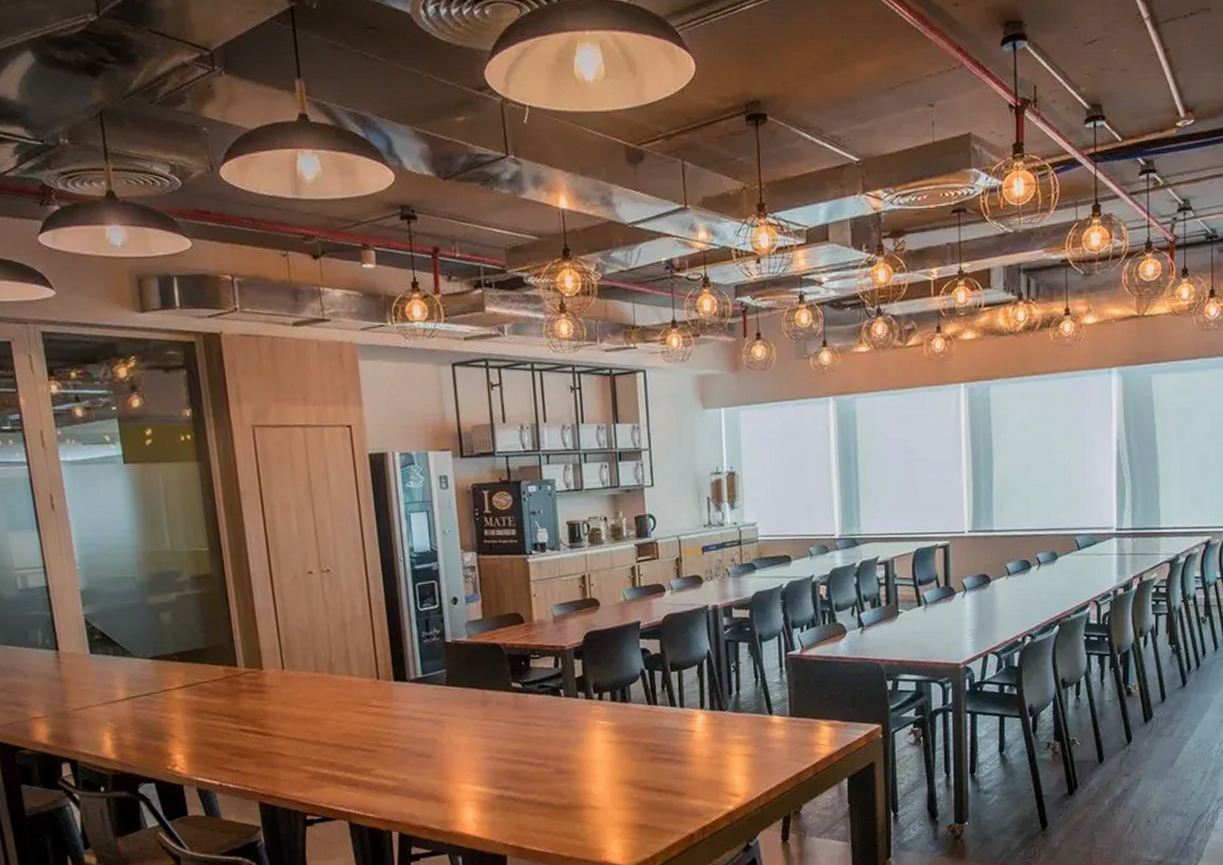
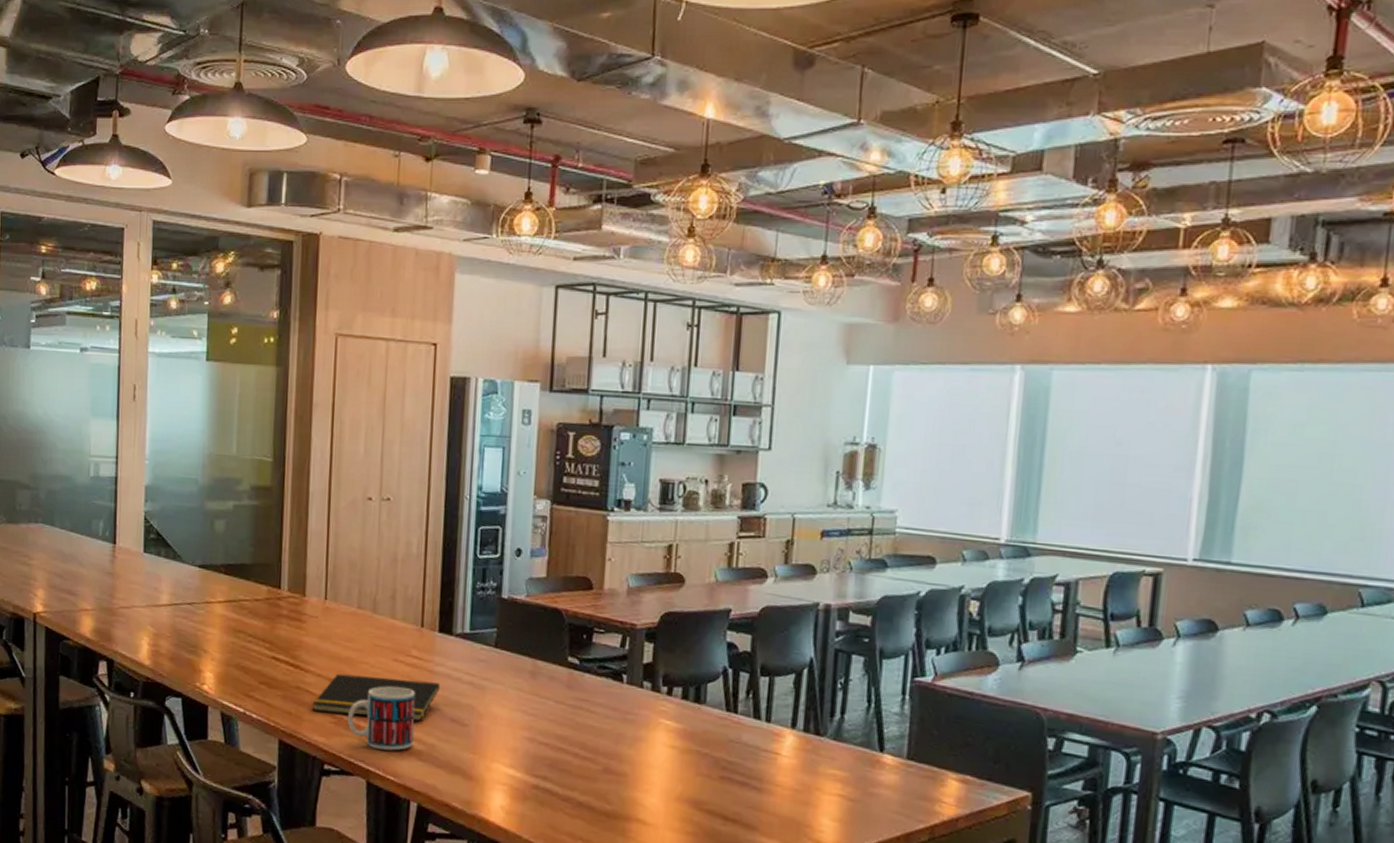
notepad: none [286,725,404,771] -> present [312,673,441,721]
mug: none [322,735,387,793] -> present [348,686,415,751]

